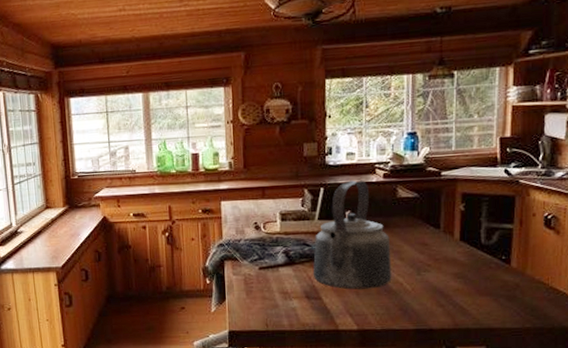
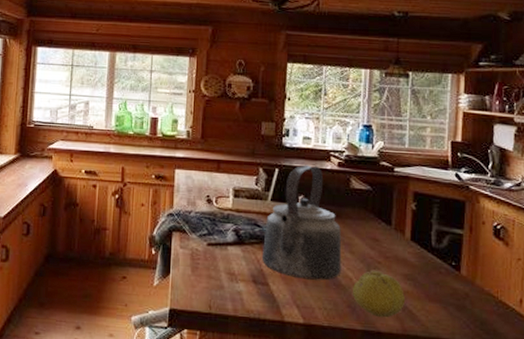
fruit: none [404,273,456,316] -> present [353,271,406,318]

